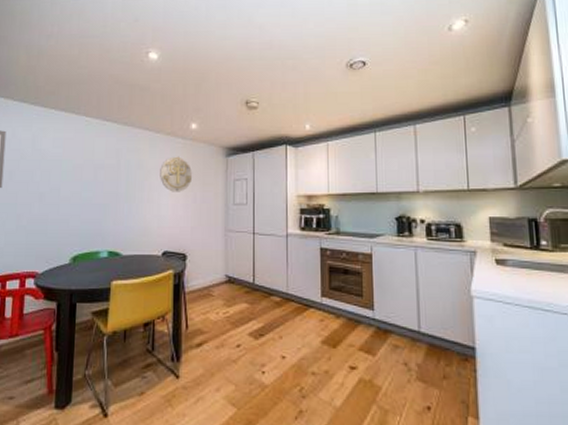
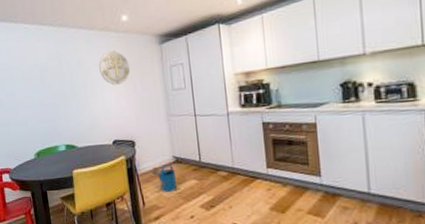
watering can: none [201,283,227,315] -> present [152,164,177,192]

